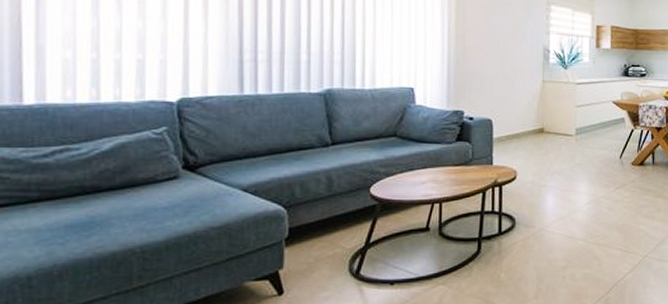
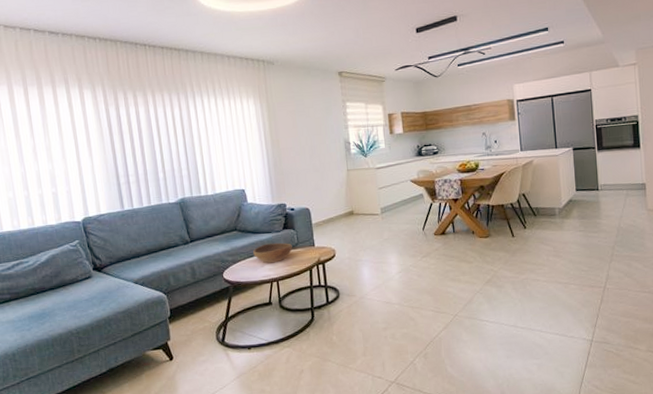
bowl: none [414,156,465,180] -> present [253,242,292,263]

